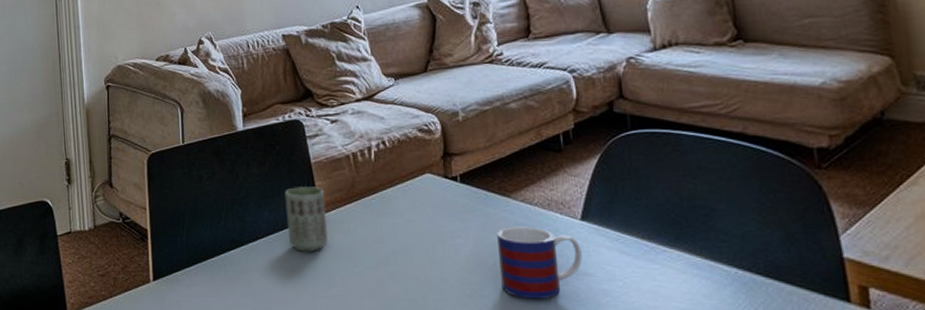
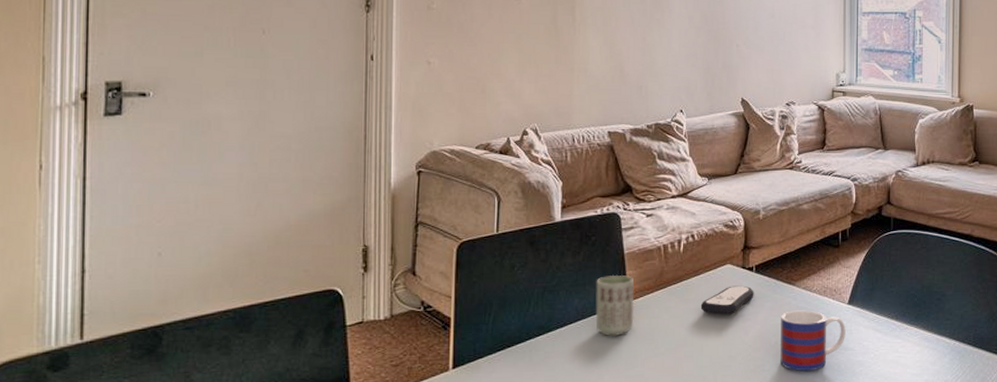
remote control: none [400,197,462,230] -> present [700,285,754,315]

